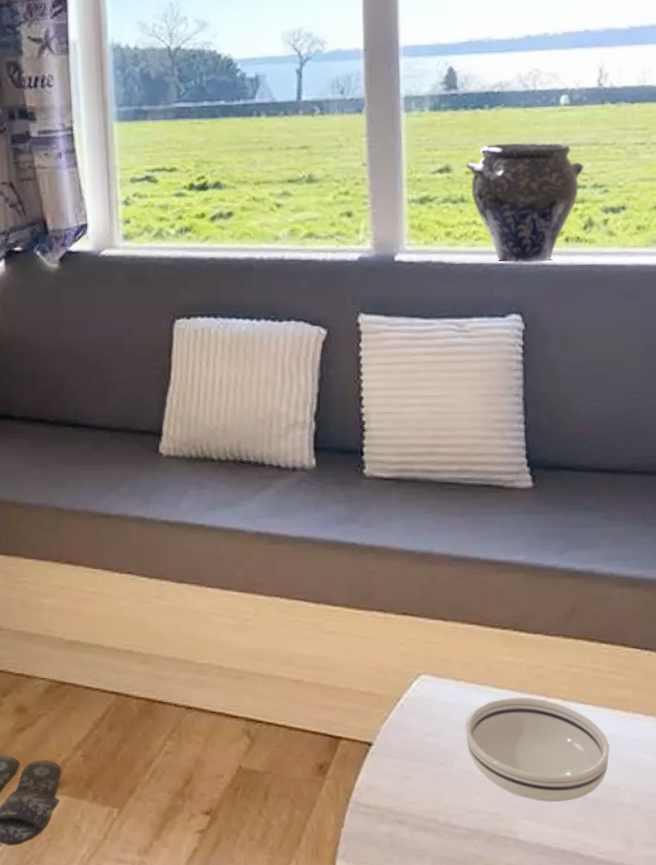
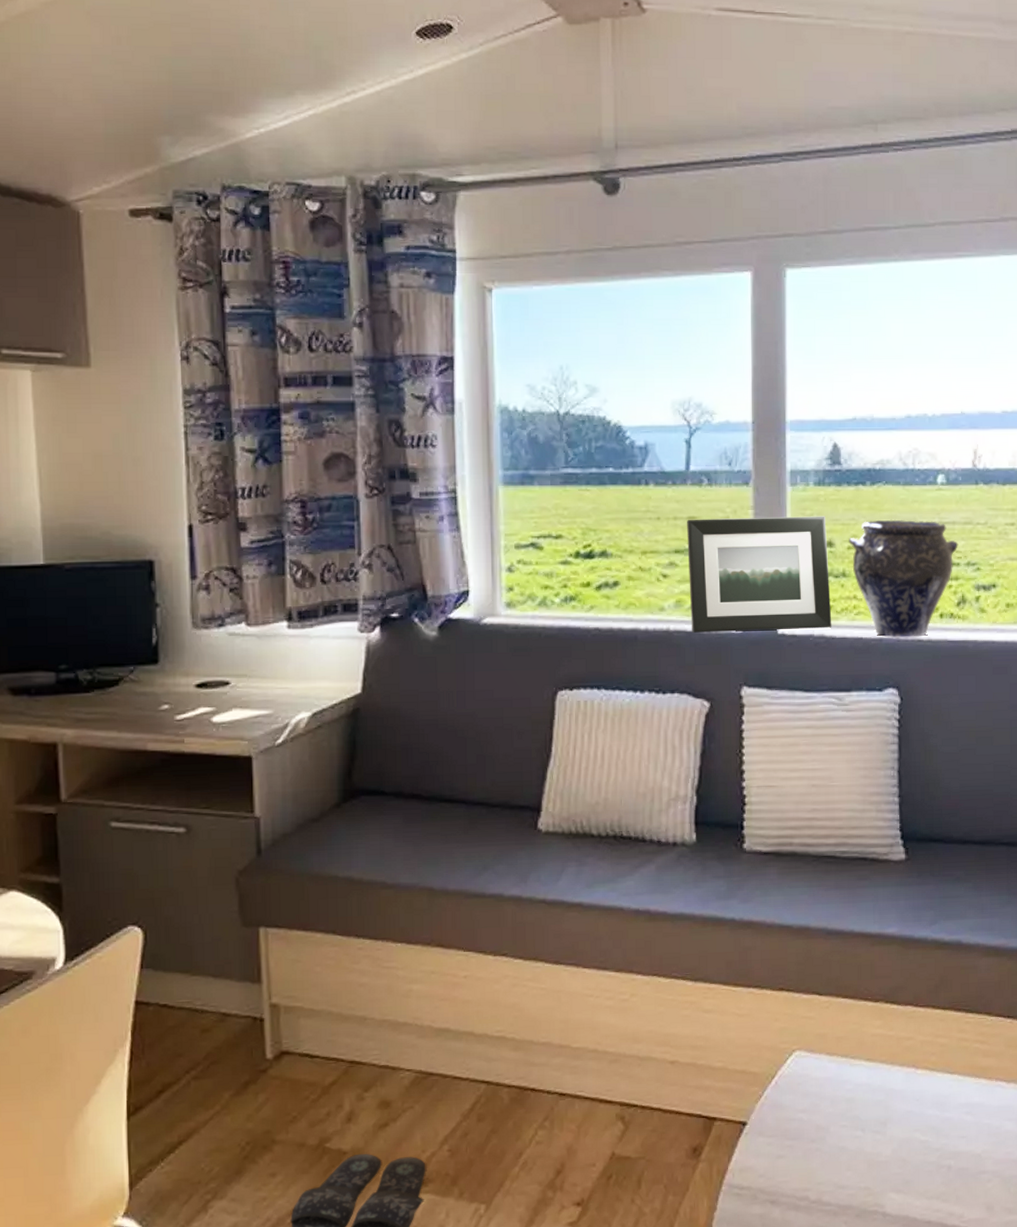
picture frame: none [300,141,451,262] -> present [687,516,832,634]
bowl: present [465,697,609,802] -> none [837,1069,973,1174]

